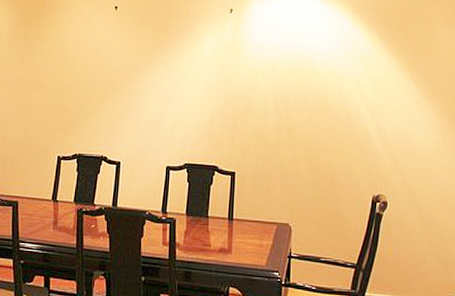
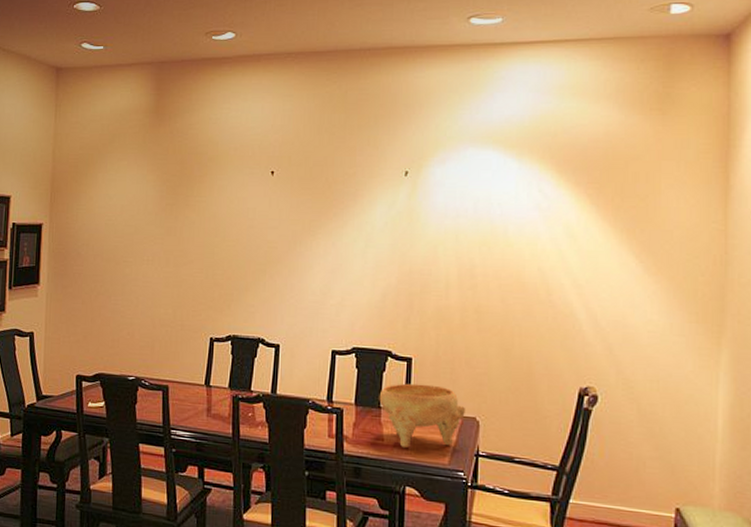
decorative bowl: none [207,194,280,253] -> present [379,383,465,449]

